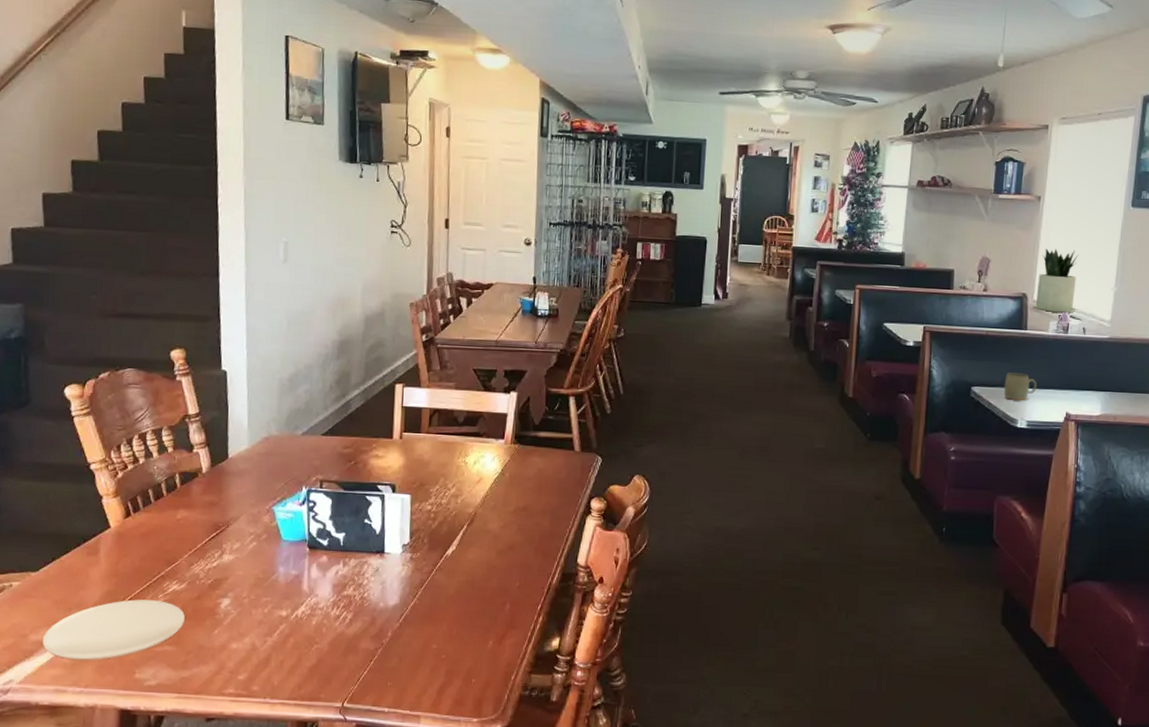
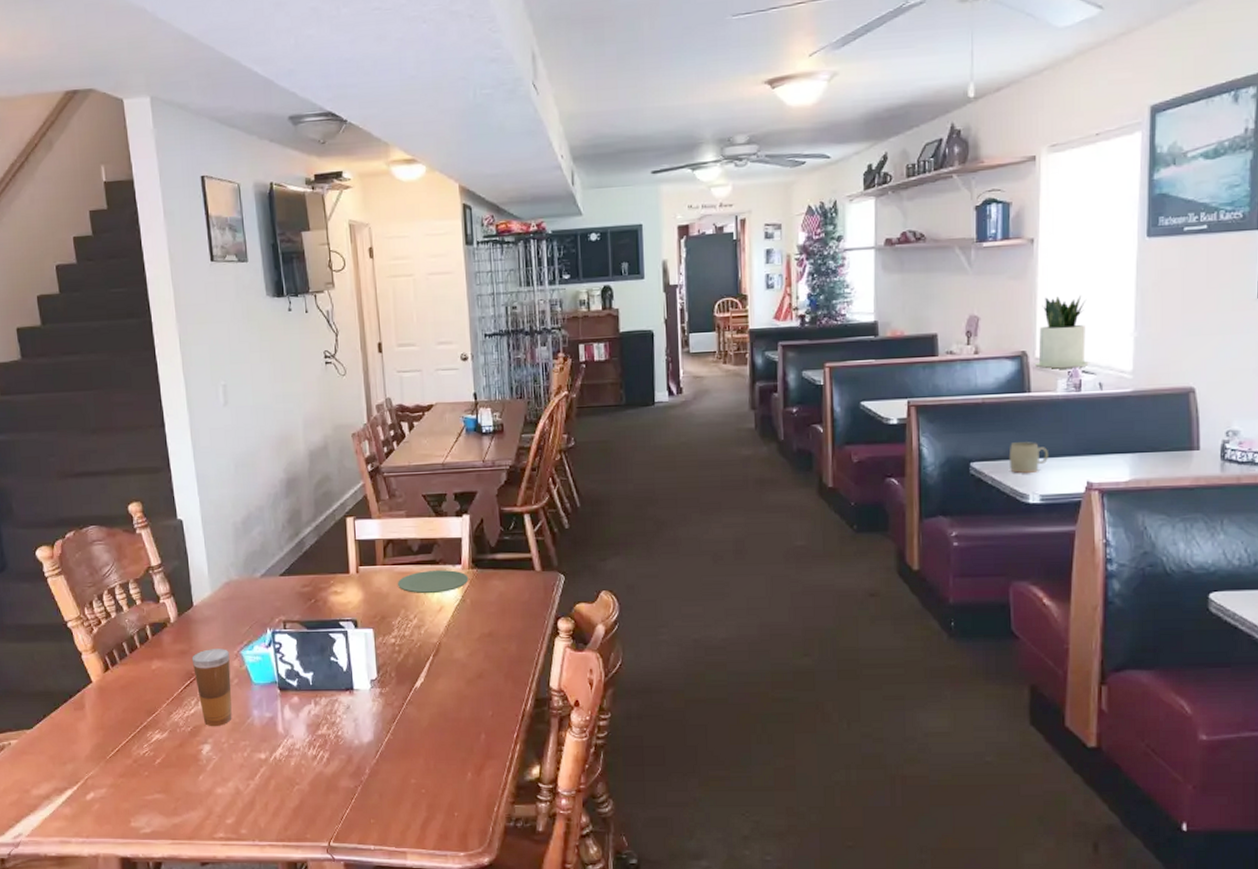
plate: present [42,599,185,661] -> none [43,750,170,813]
beverage cup: none [220,502,261,582] -> present [191,649,232,727]
plate: none [439,442,510,465] -> present [397,569,469,594]

